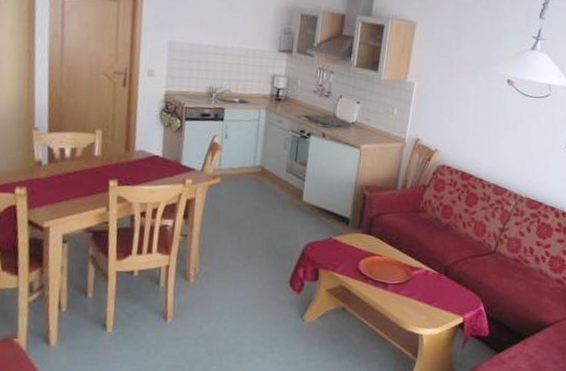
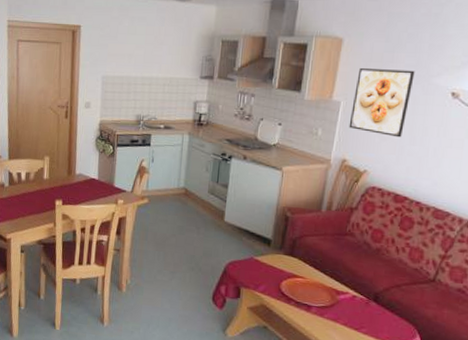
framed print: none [421,51,478,119] -> present [349,67,415,138]

